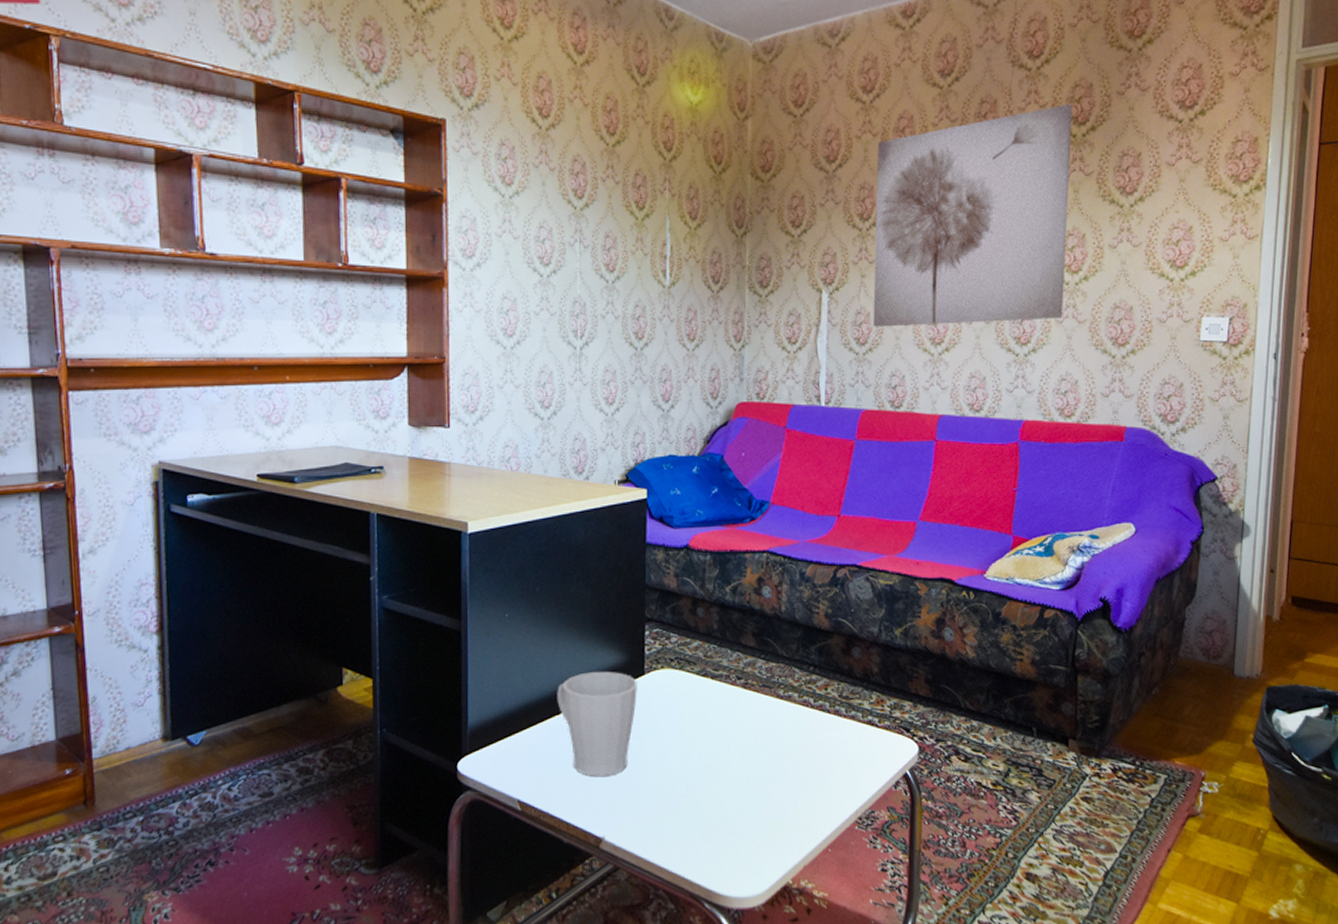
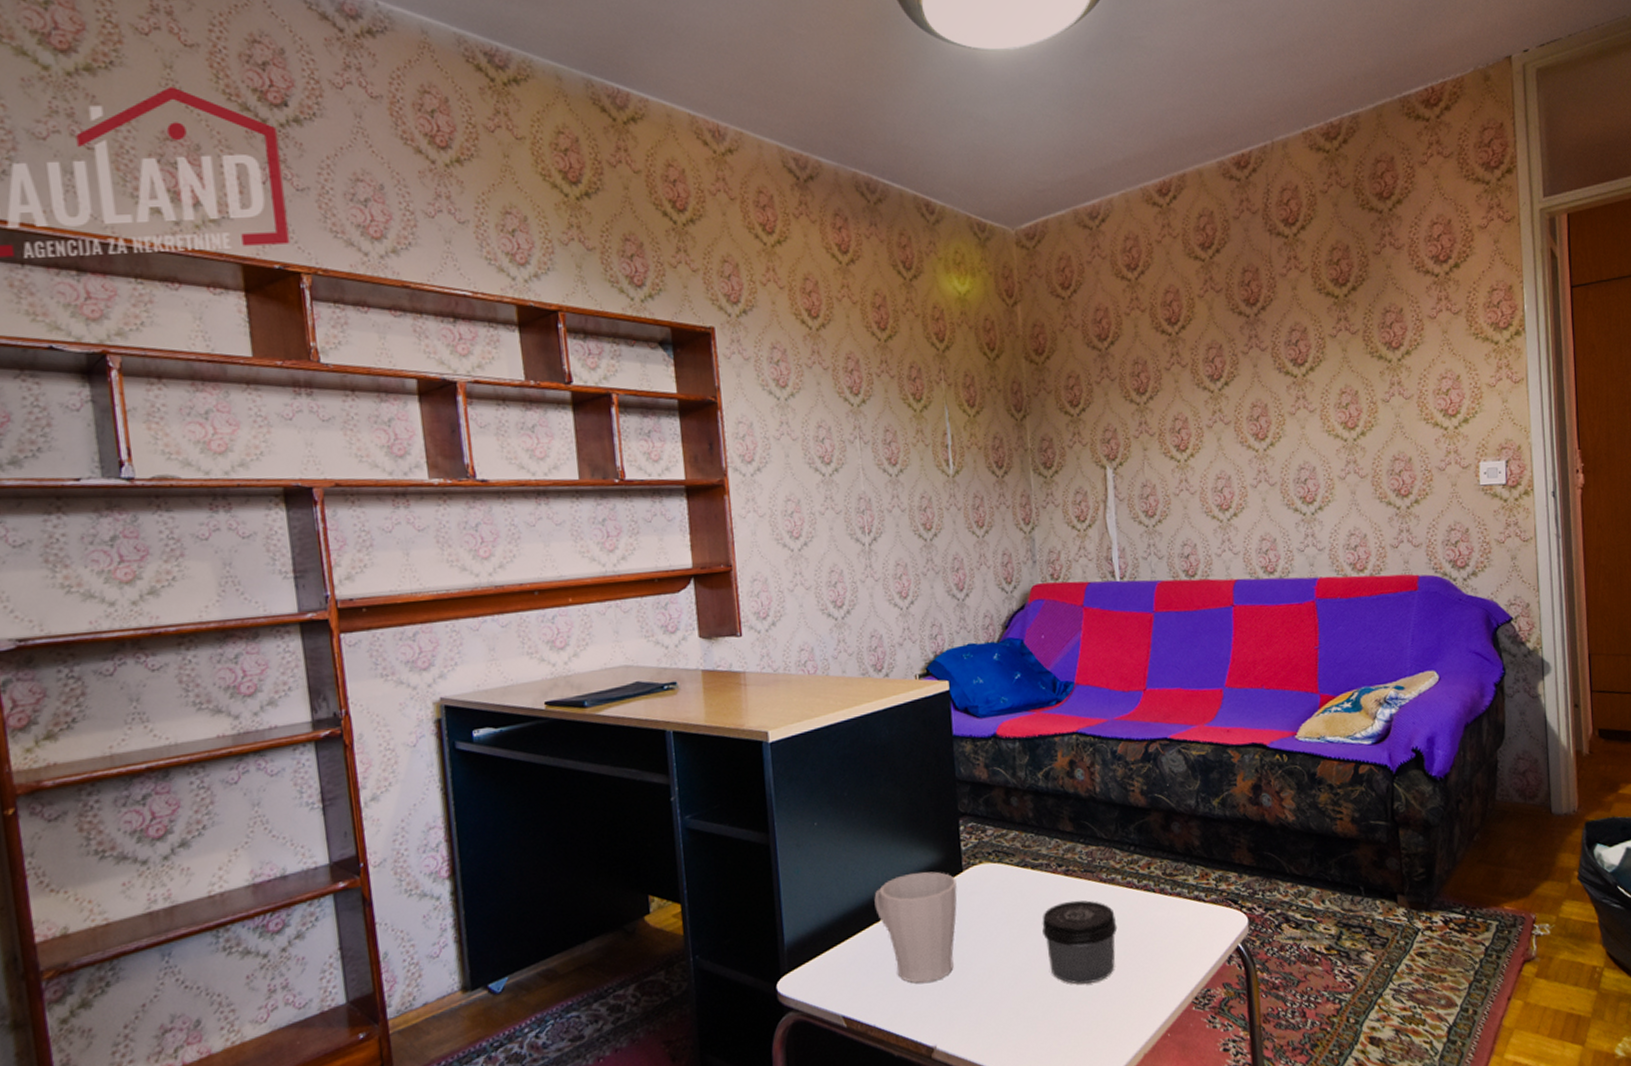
jar: none [717,713,790,793] -> present [1042,900,1118,984]
wall art: present [872,103,1072,327] -> none [1146,266,1345,498]

